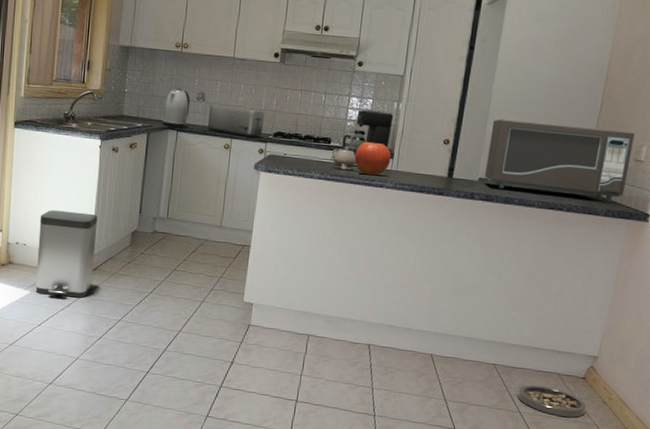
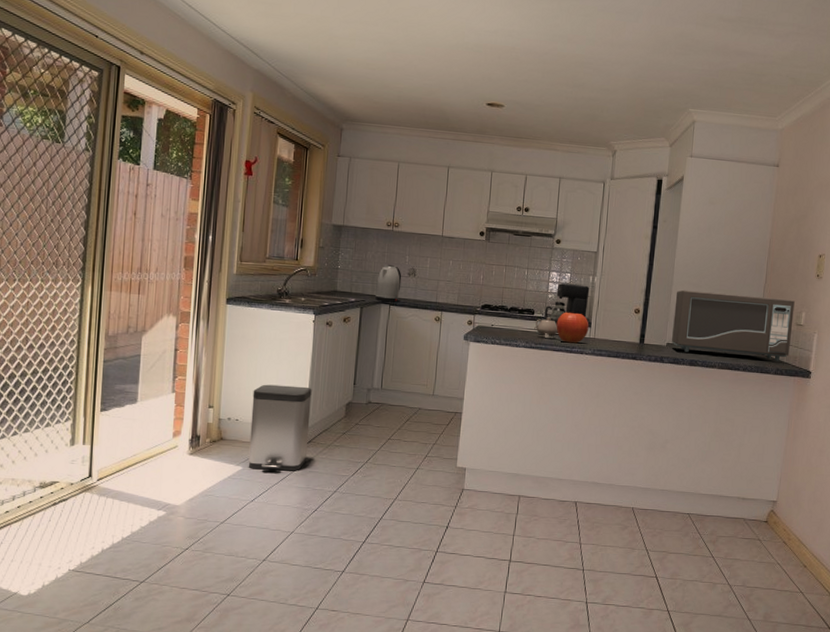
toaster: present [207,104,265,138] -> none [418,279,472,311]
pet bowl: present [518,384,586,418] -> none [710,530,769,559]

